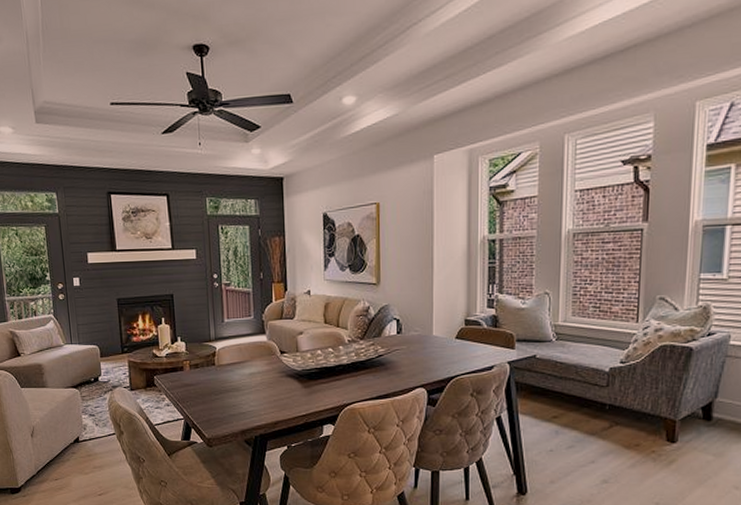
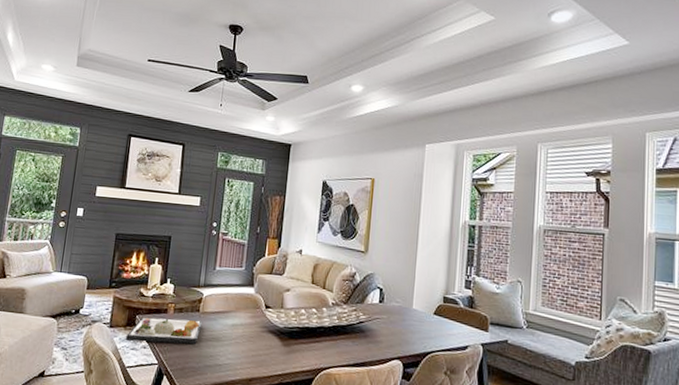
dinner plate: none [148,373,220,402] -> present [126,317,202,345]

